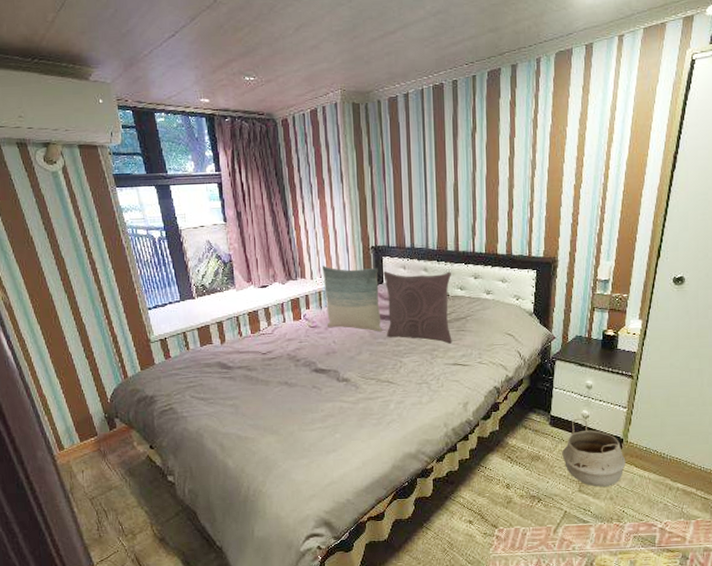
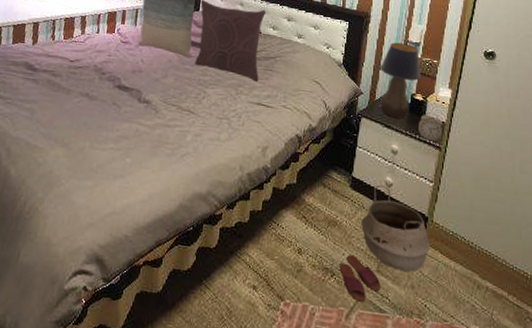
slippers: none [545,482,583,518] -> present [339,255,381,302]
table lamp: none [570,282,612,356] -> present [378,42,421,119]
alarm clock: none [611,345,634,372] -> present [419,112,443,142]

